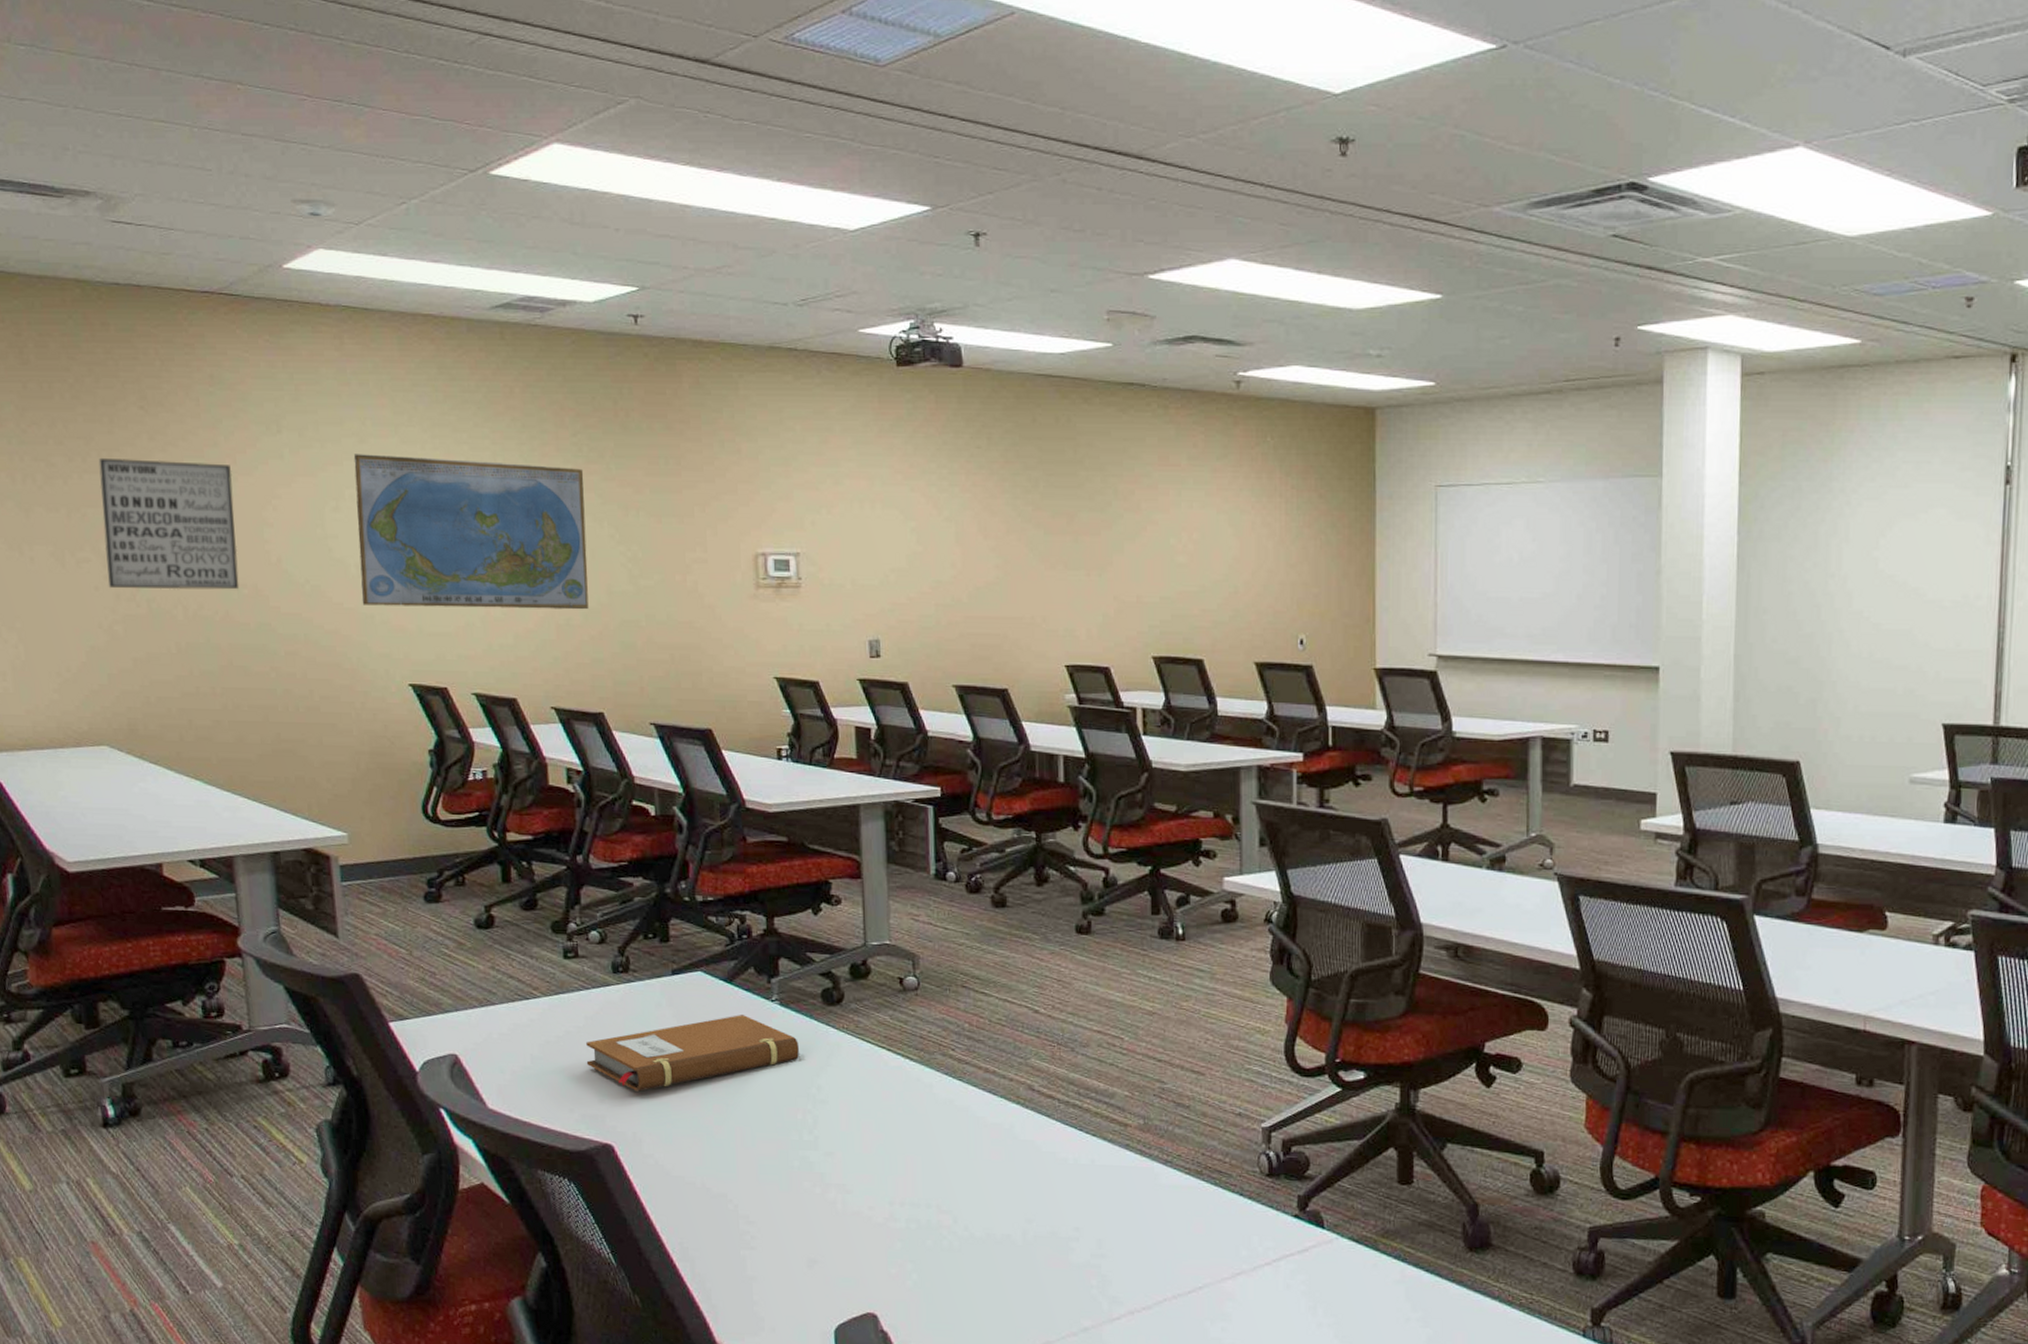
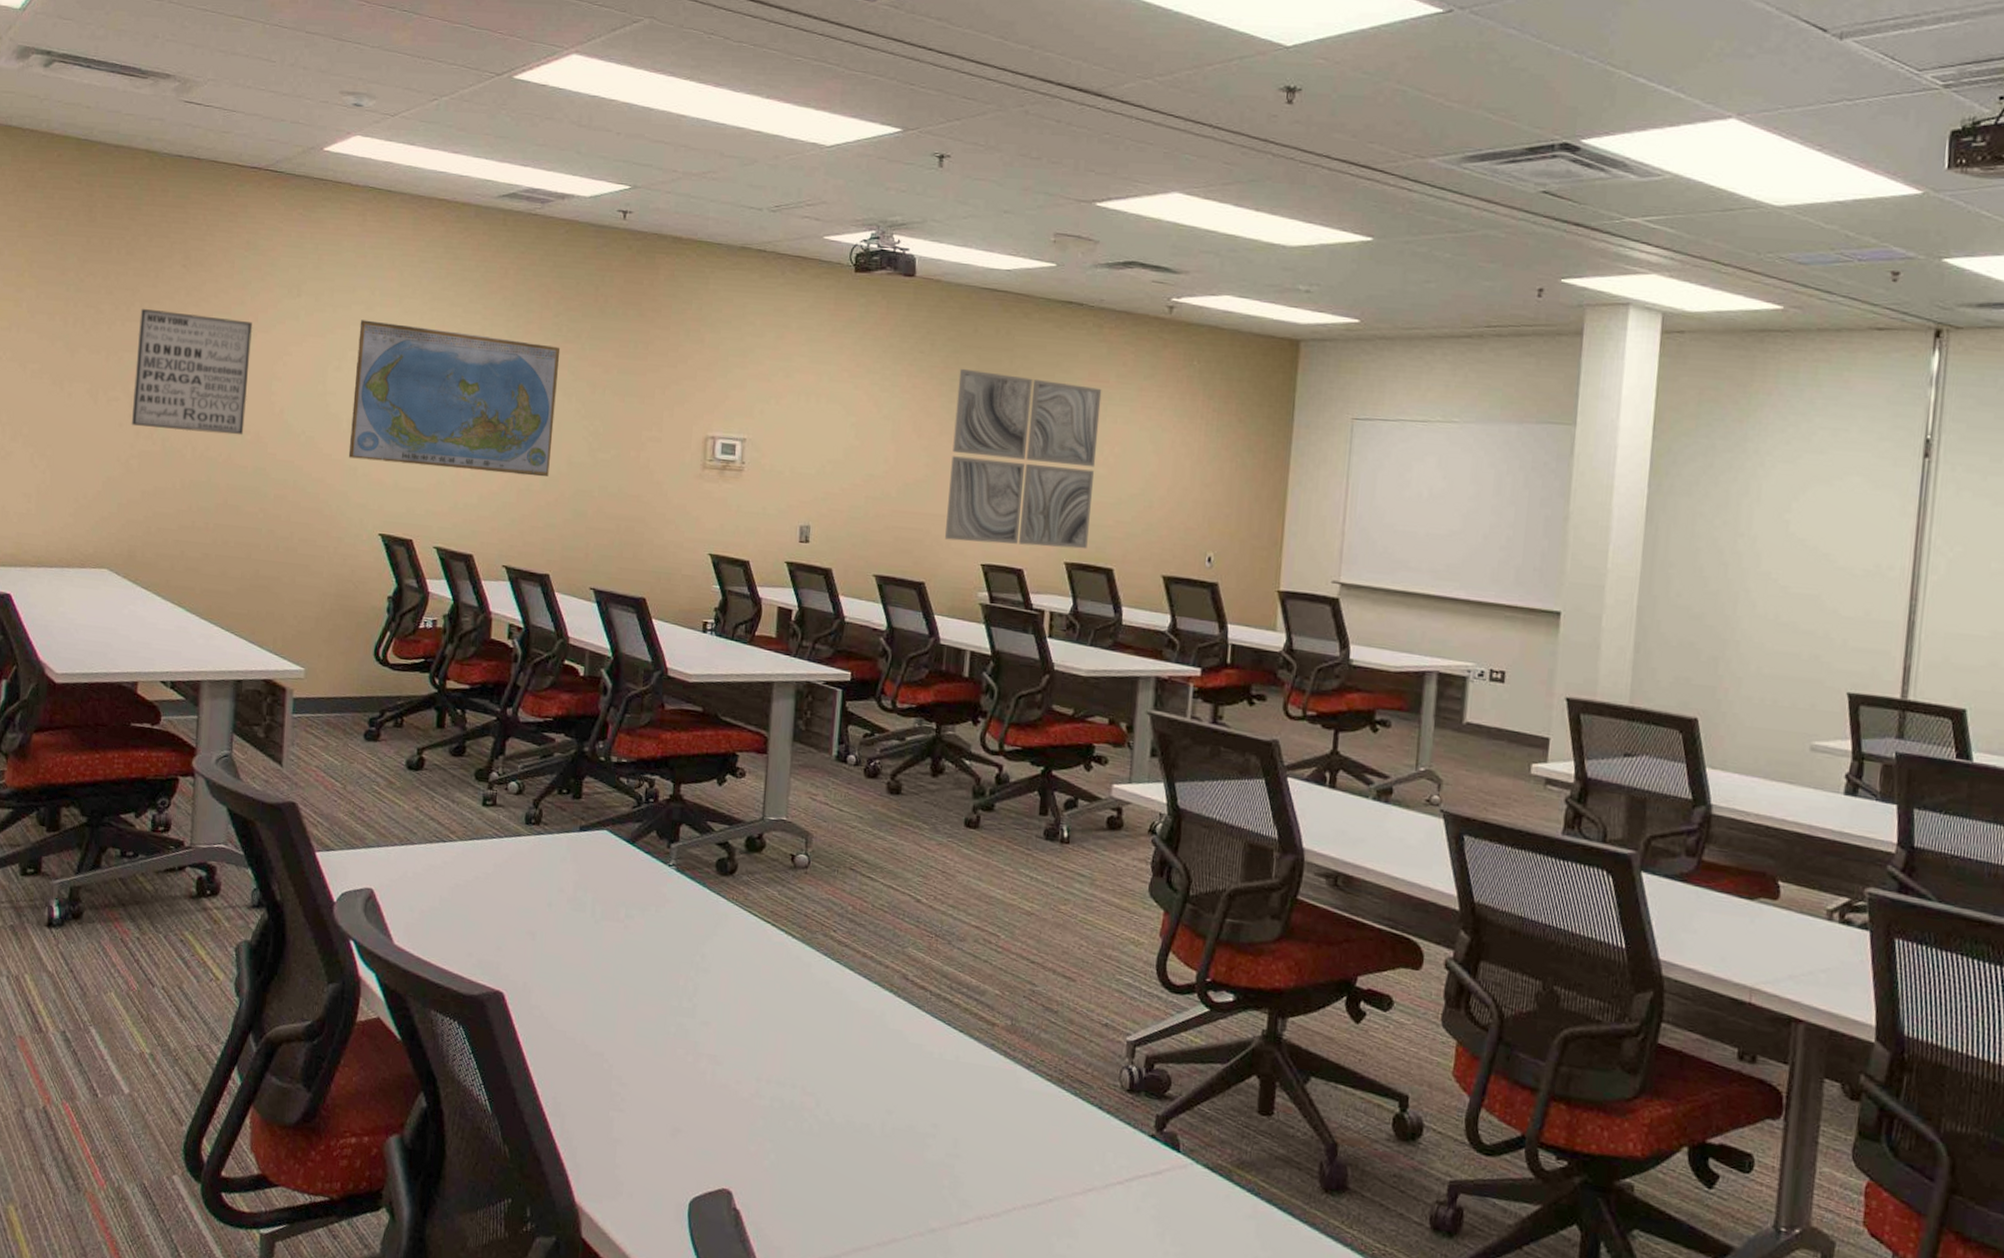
notebook: present [586,1015,799,1092] -> none [489,876,689,943]
wall art: none [1021,461,1175,643] -> present [945,368,1102,549]

